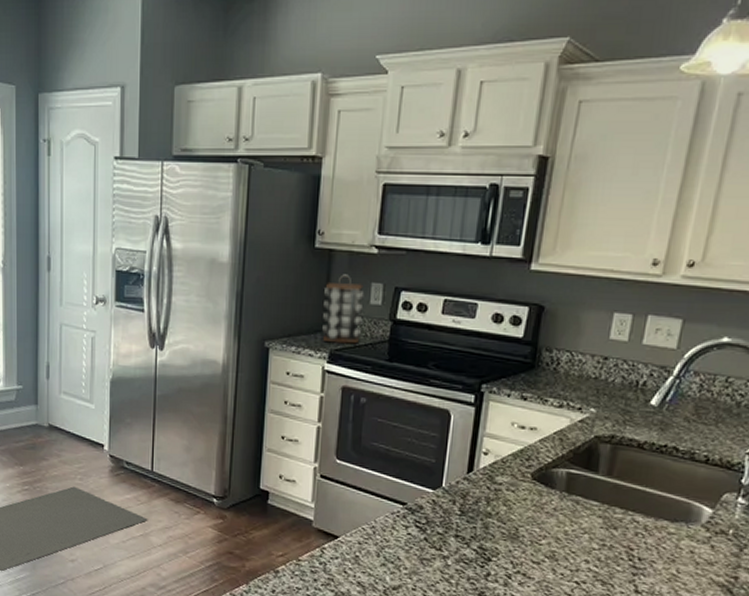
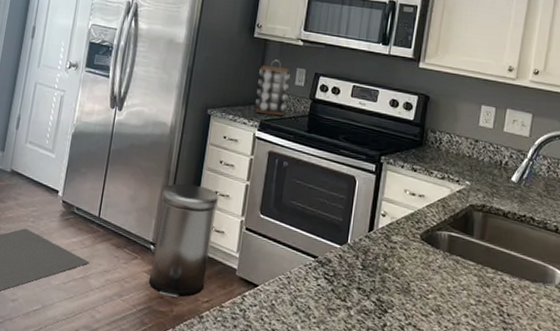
pedal bin: none [216,429,287,553] -> present [149,183,219,298]

